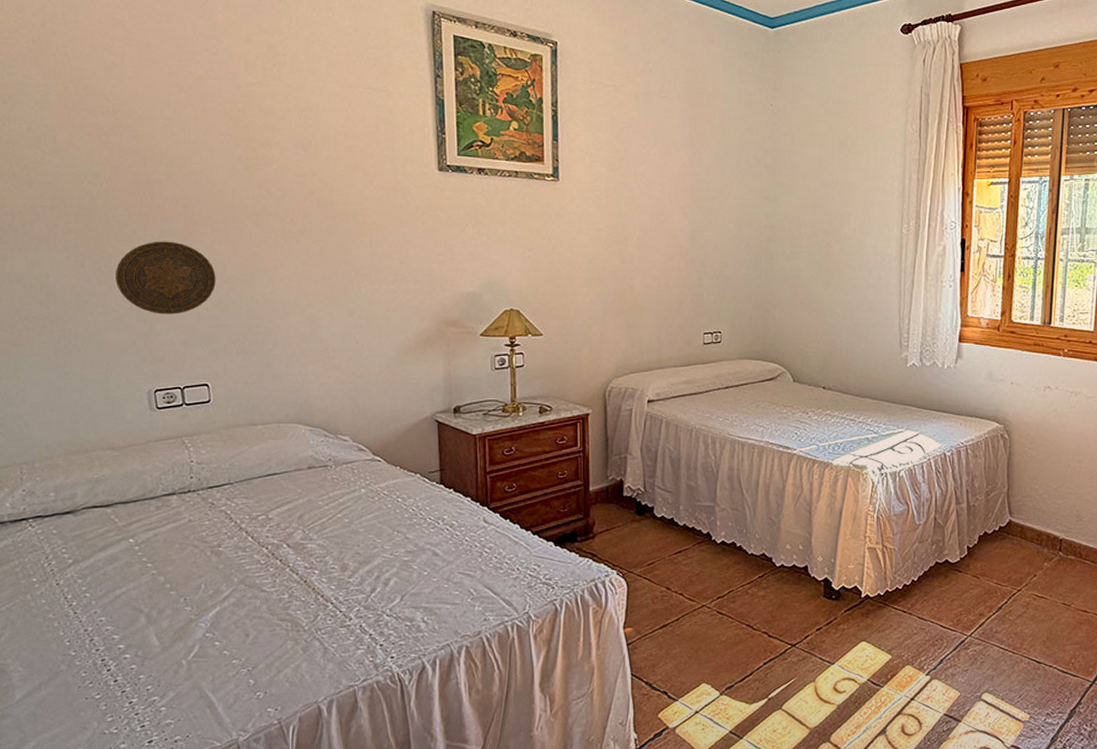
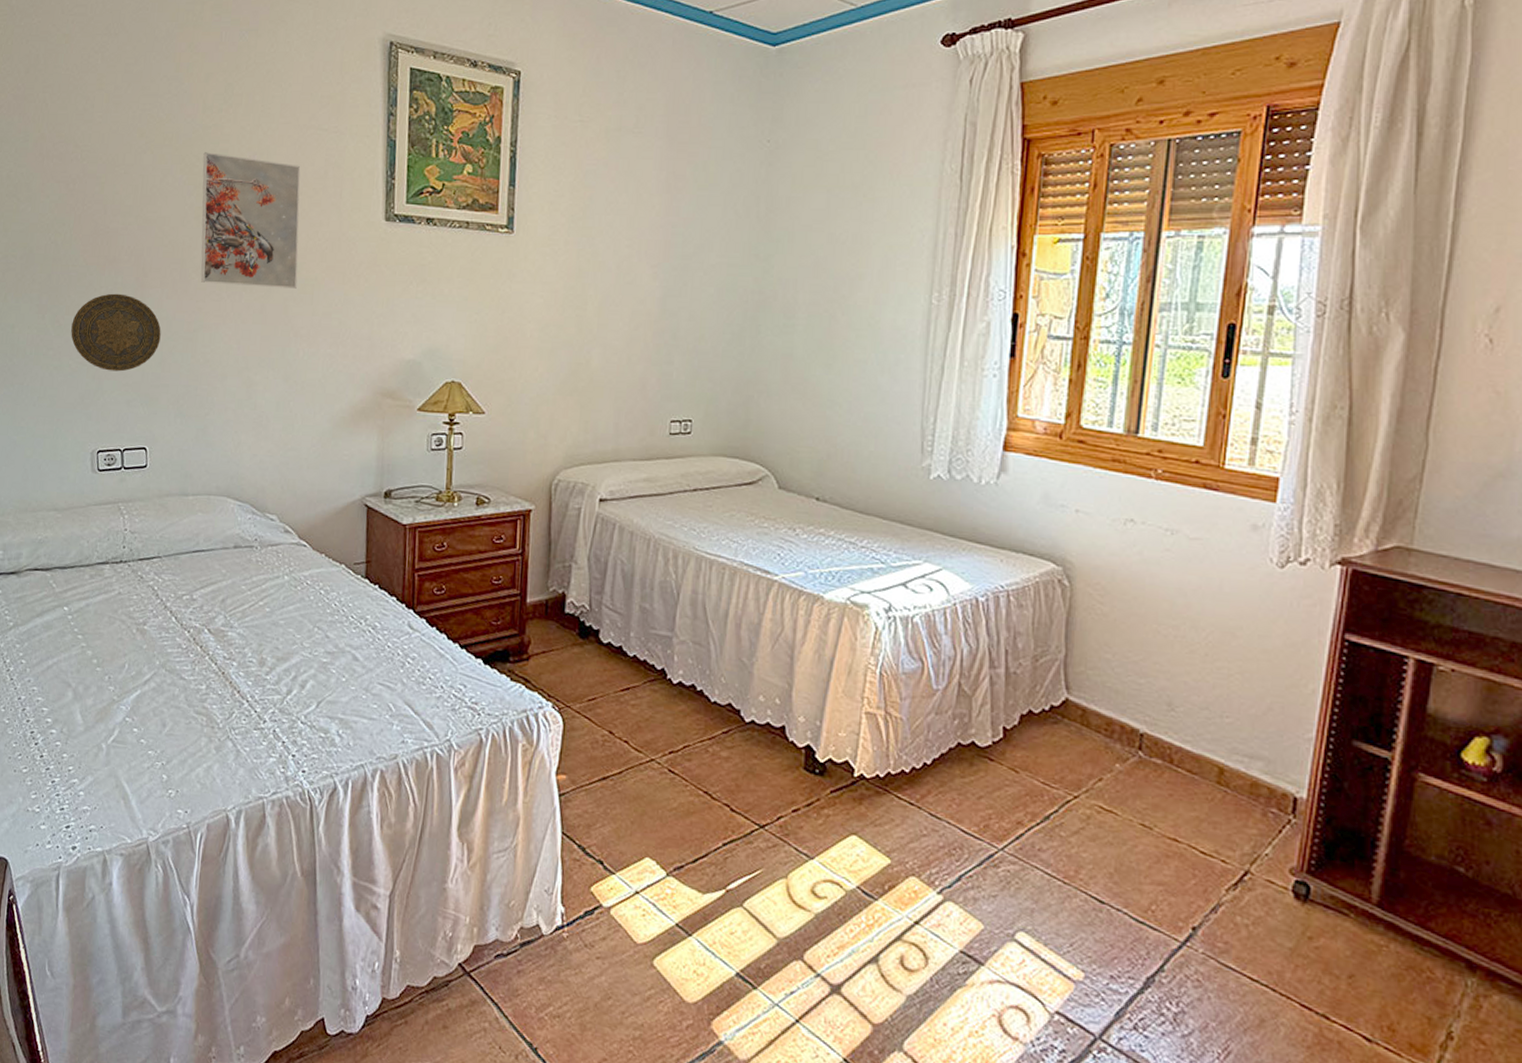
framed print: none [249,107,355,233] -> present [201,152,301,289]

